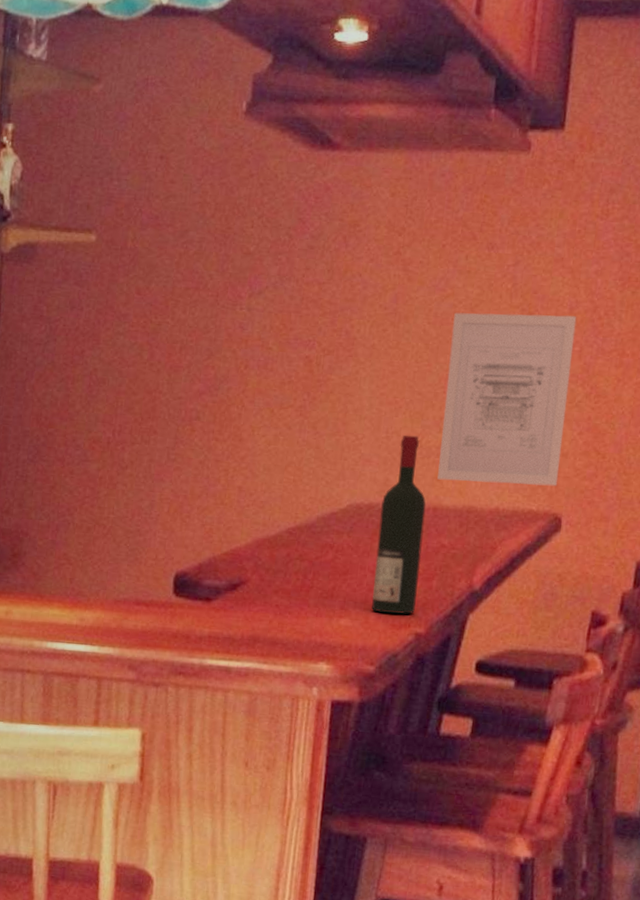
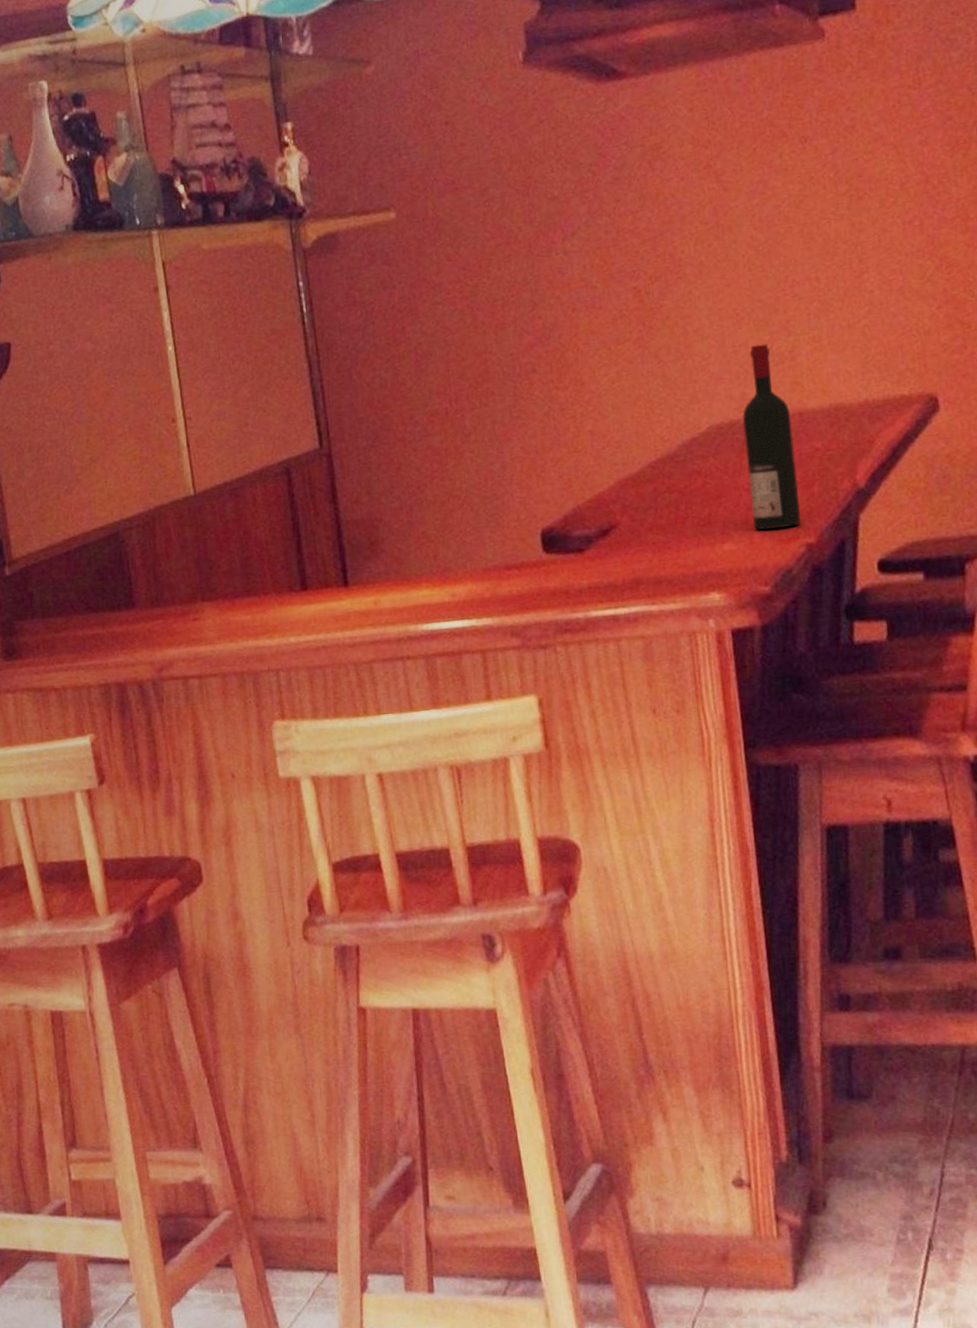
wall art: present [437,312,577,487] -> none [779,191,926,384]

